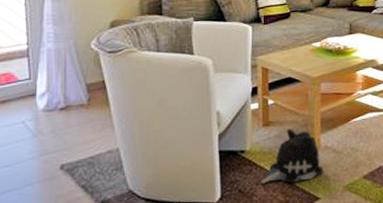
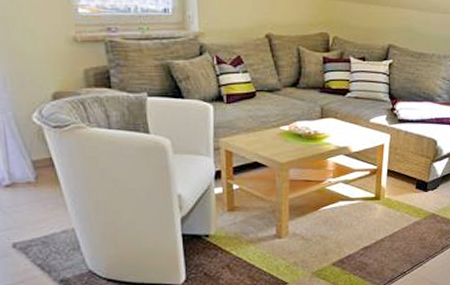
plush toy: present [260,129,324,184] -> none [226,214,292,268]

